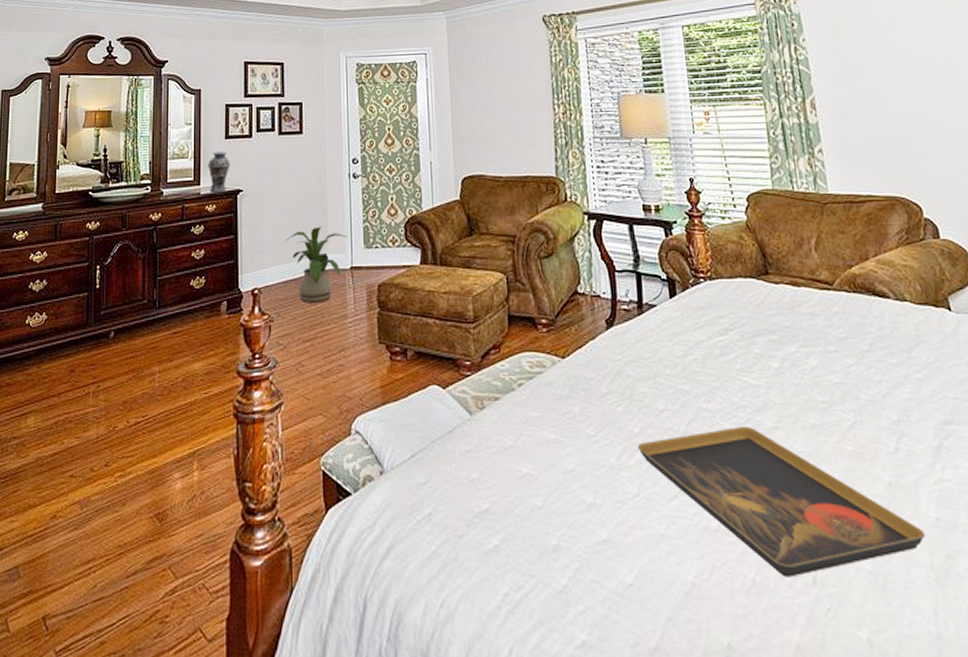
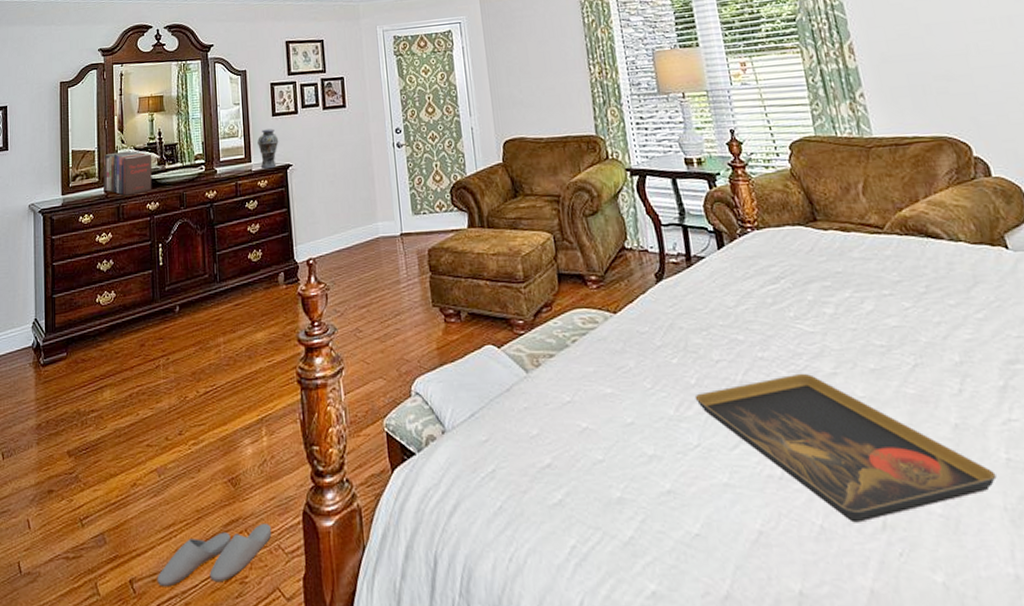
books: none [41,166,96,213] -> present [103,150,152,196]
slippers: none [72,562,197,625] -> present [157,524,272,587]
house plant: present [285,226,347,303] -> none [335,196,395,270]

